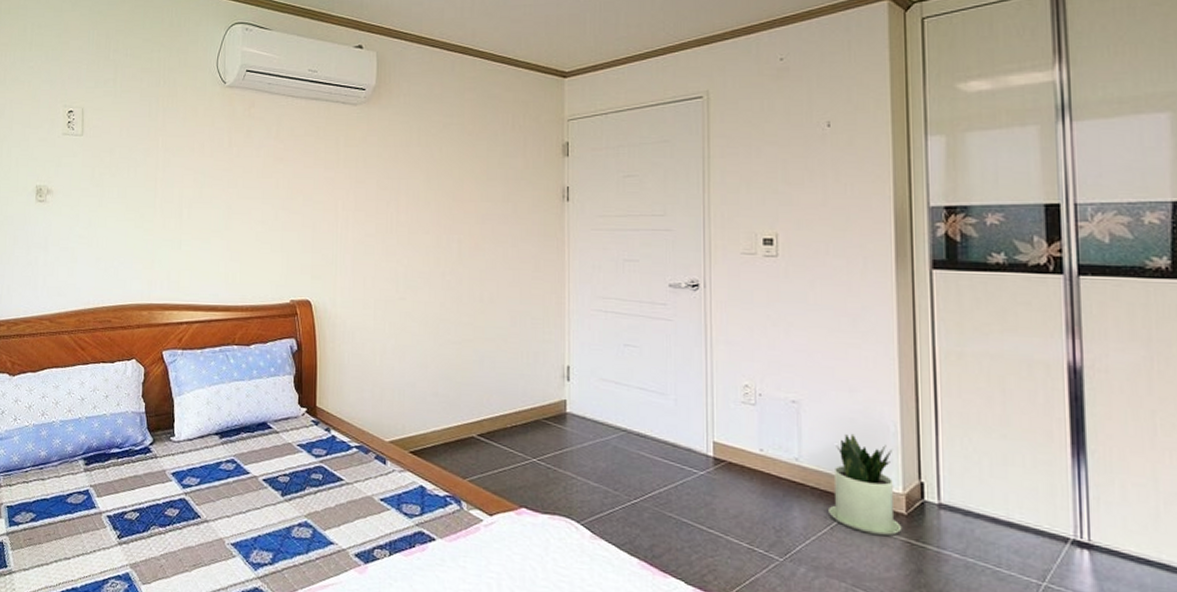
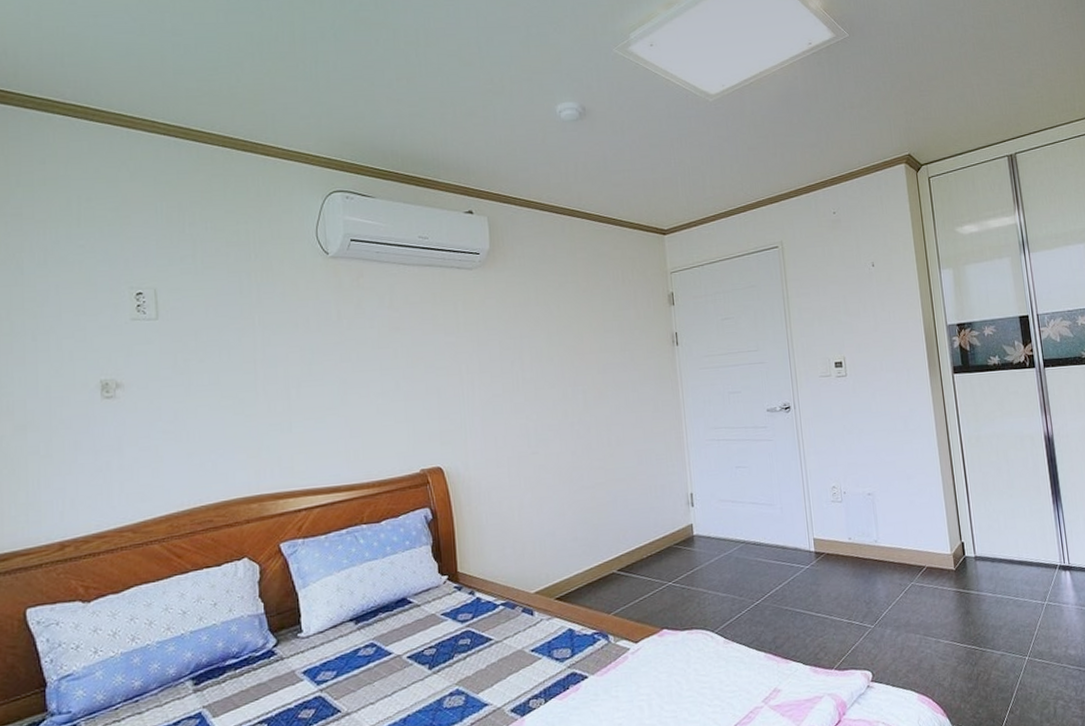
planter: present [829,433,902,536] -> none [902,512,953,591]

